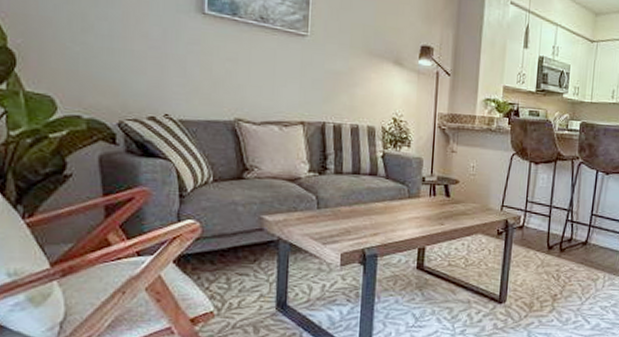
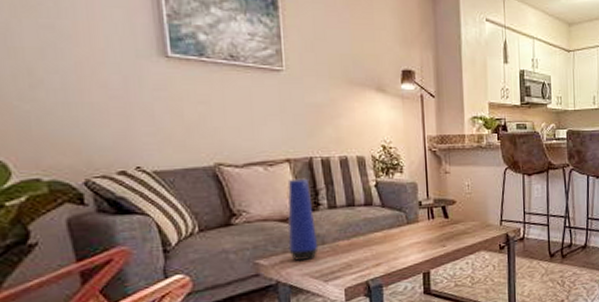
vase: none [293,141,321,221] -> present [287,178,319,261]

